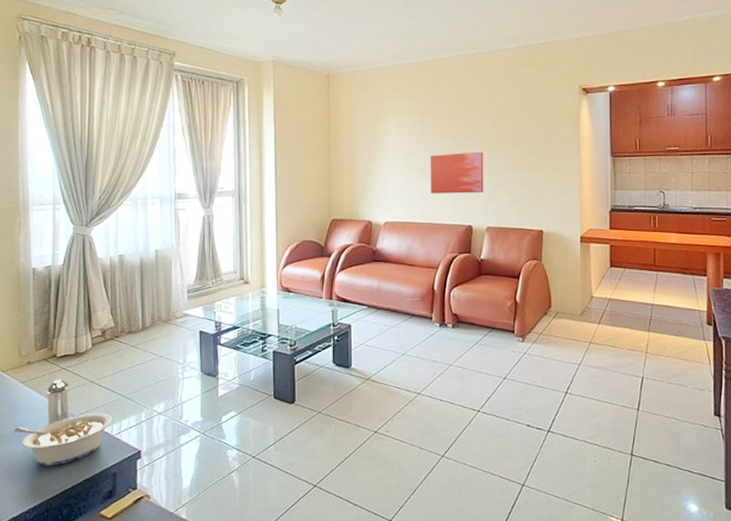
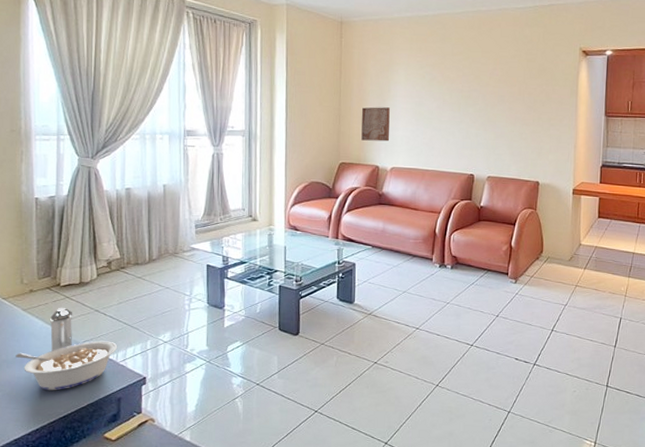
wall art: none [353,159,381,195] -> present [361,107,390,142]
wall art: present [430,151,484,194] -> none [436,105,488,145]

